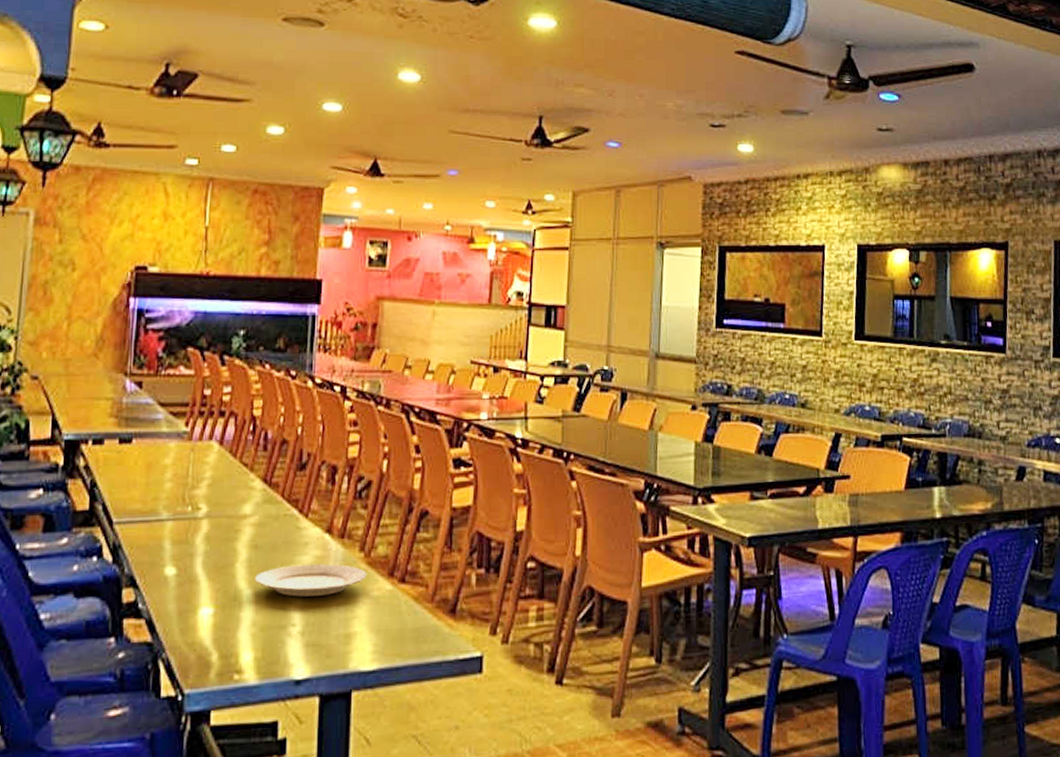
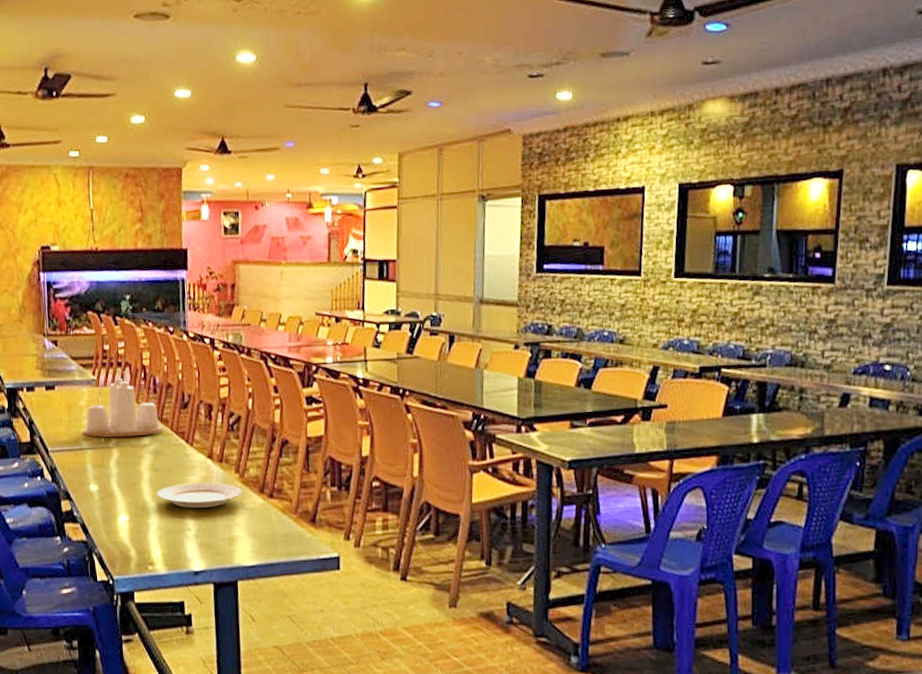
condiment set: none [163,418,271,506] -> present [82,368,163,438]

